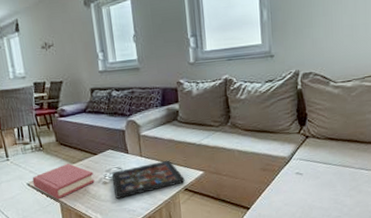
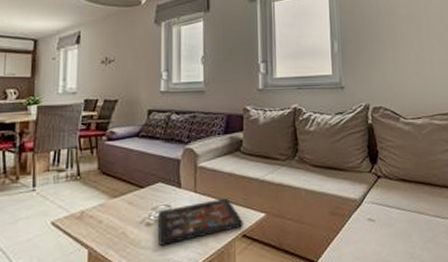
hardback book: present [32,164,95,200] -> none [59,198,136,245]

